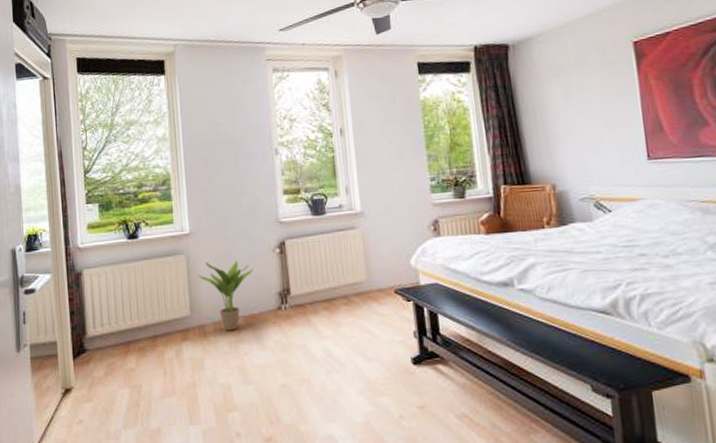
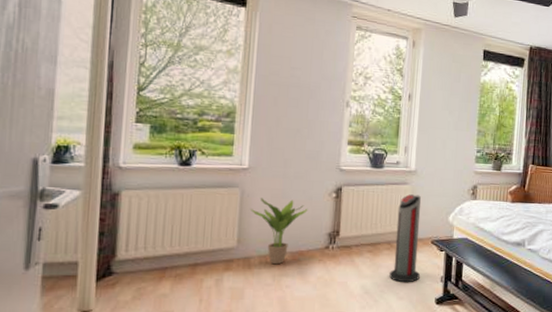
air purifier: none [349,239,388,342] -> present [389,194,422,283]

